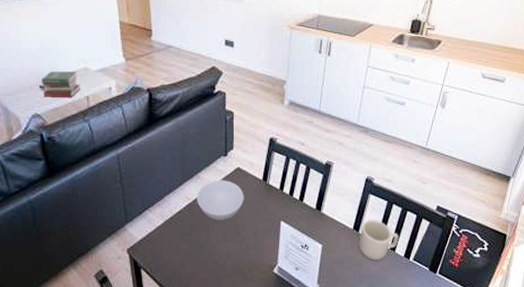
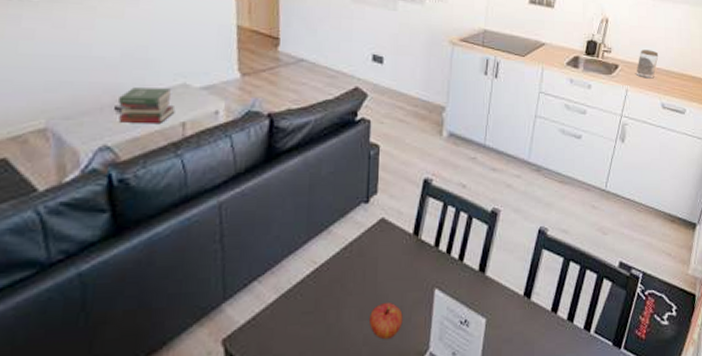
bowl: present [197,180,244,220] -> none [326,235,389,291]
fruit: none [231,229,256,256] -> present [369,302,403,340]
mug: present [359,219,399,260] -> none [530,281,577,336]
jar: none [458,26,481,52] -> present [636,49,659,79]

